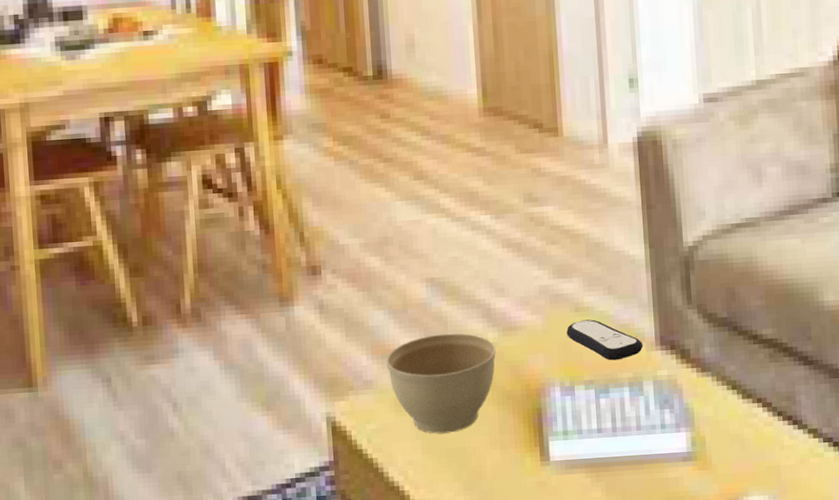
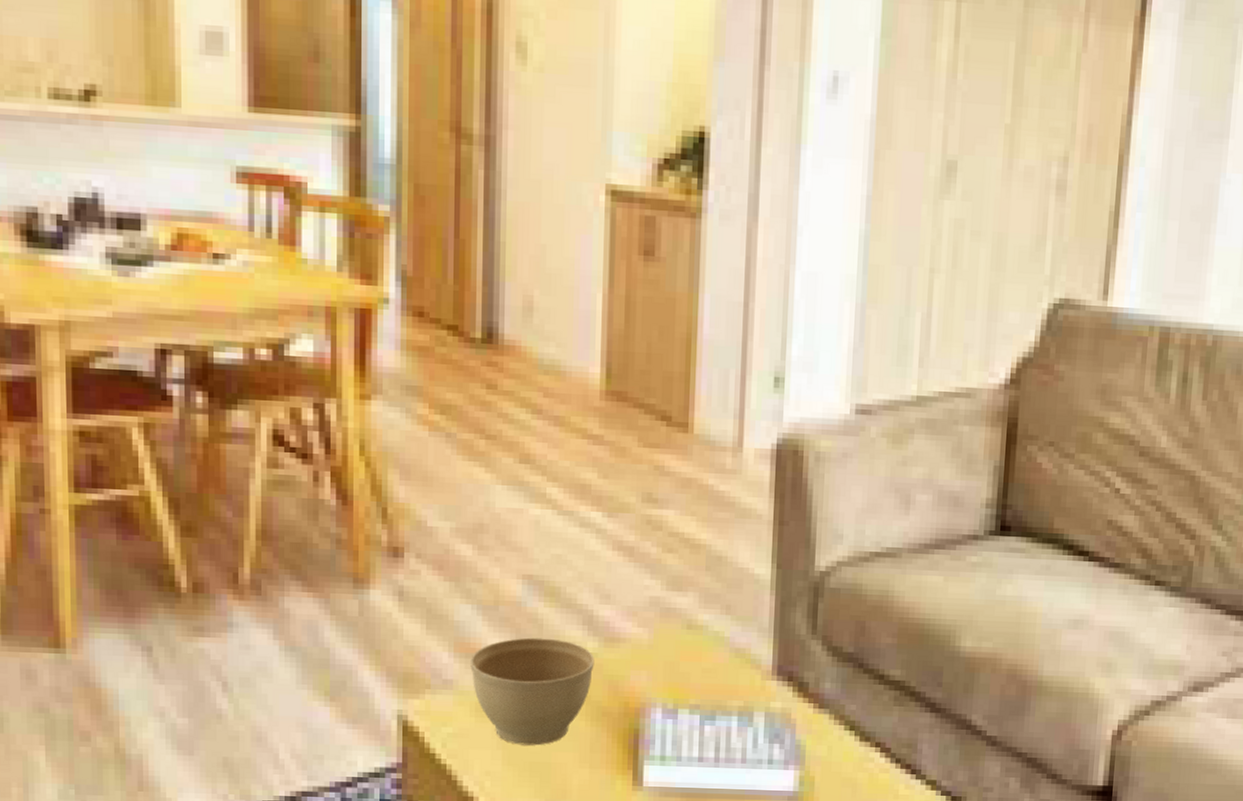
remote control: present [566,319,644,361] -> none [675,639,759,687]

